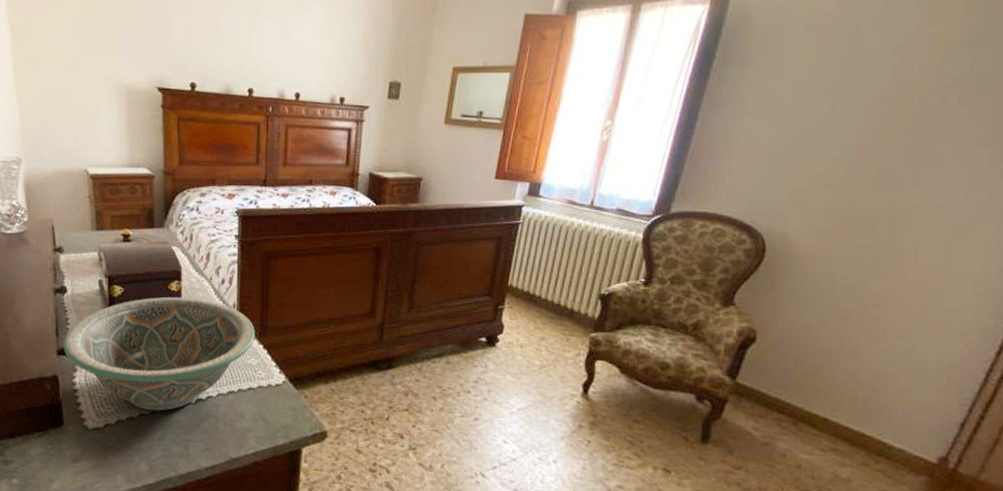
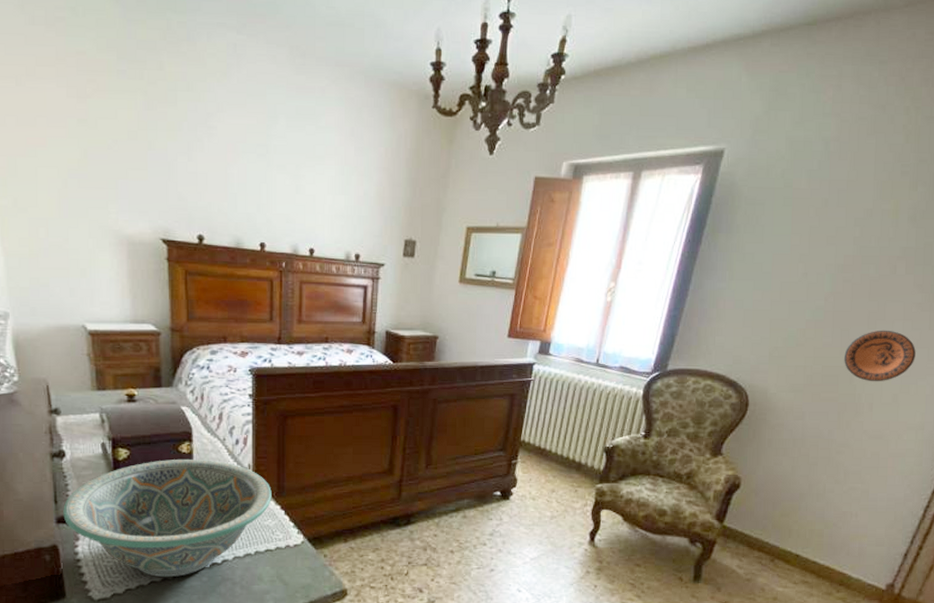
decorative plate: none [882,168,973,227] -> present [844,330,916,382]

